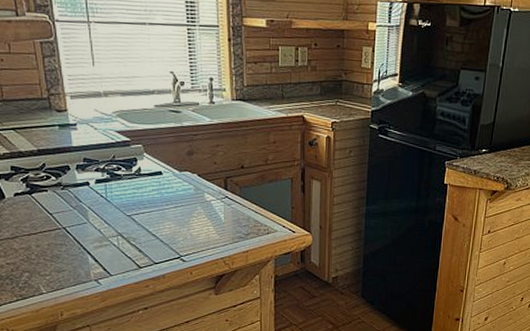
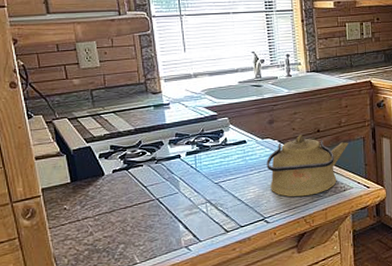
kettle: none [184,170,275,237] -> present [266,135,349,197]

